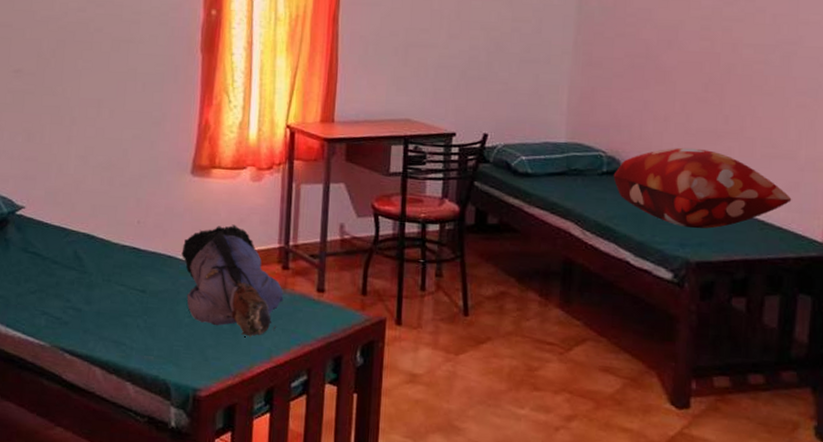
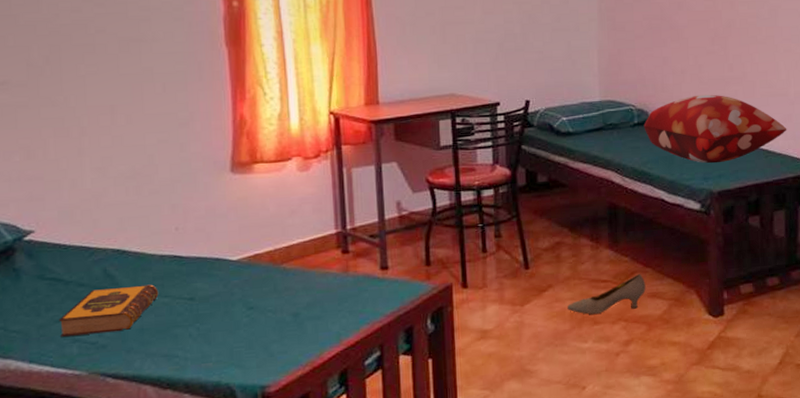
hardback book: none [33,268,117,312] -> present [58,284,159,337]
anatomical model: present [181,224,284,338] -> none [230,217,347,326]
shoe: none [506,342,598,381] -> present [567,274,646,315]

